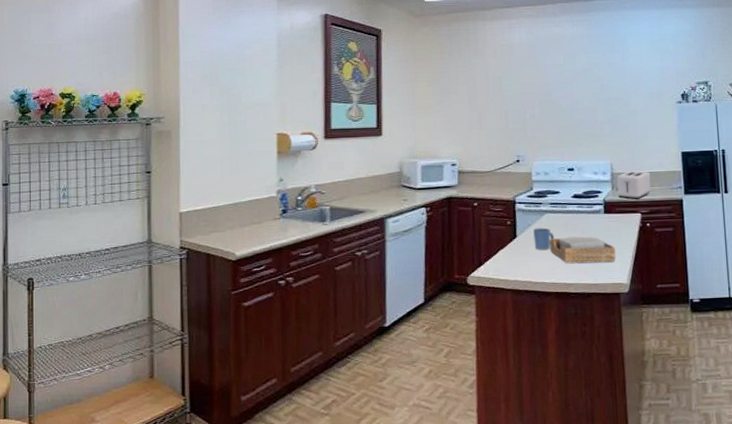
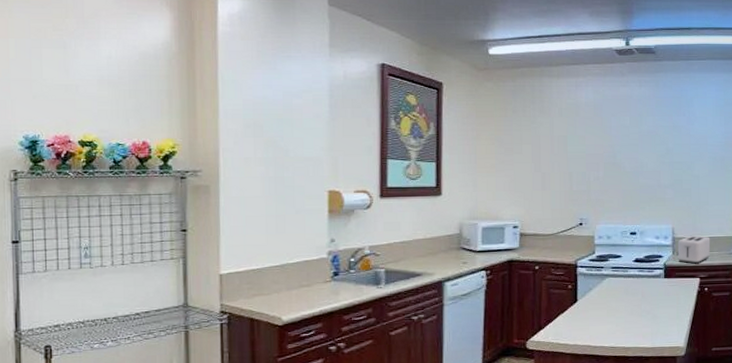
mug: present [533,228,555,251] -> none [594,292,615,315]
napkin holder: present [549,236,616,264] -> none [610,300,674,328]

